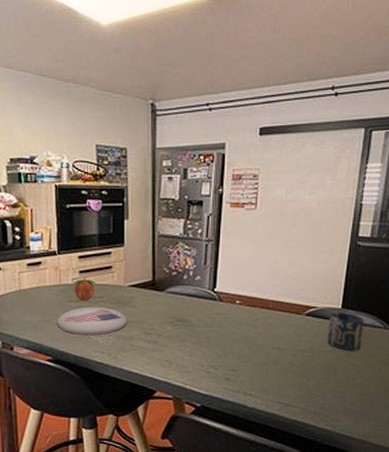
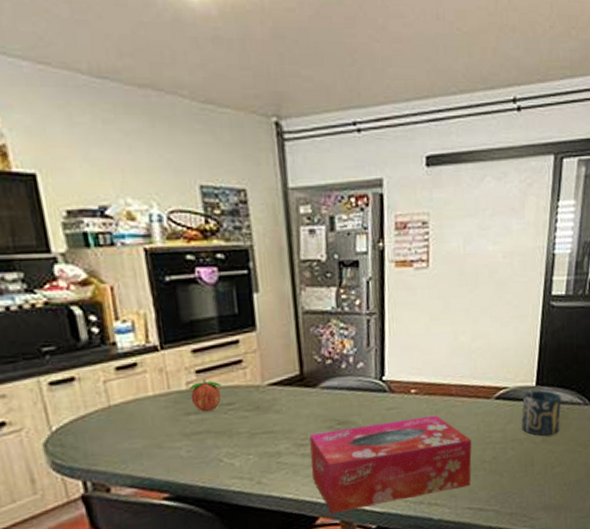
plate: present [56,306,127,336] -> none [170,417,271,459]
tissue box: none [154,323,284,390] -> present [309,415,472,514]

